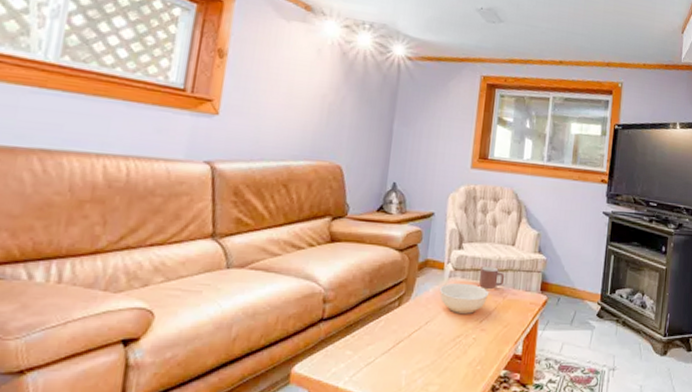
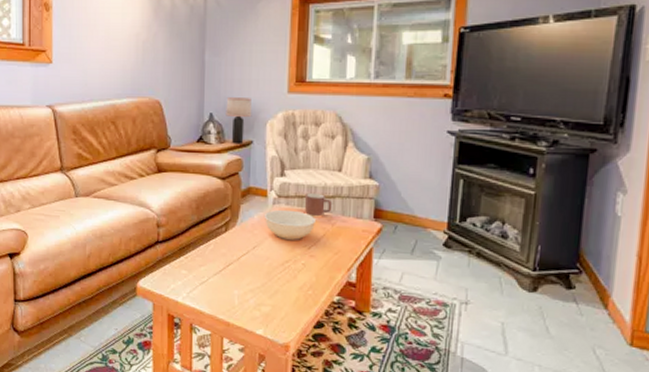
table lamp: none [409,168,436,216] -> present [226,97,252,144]

